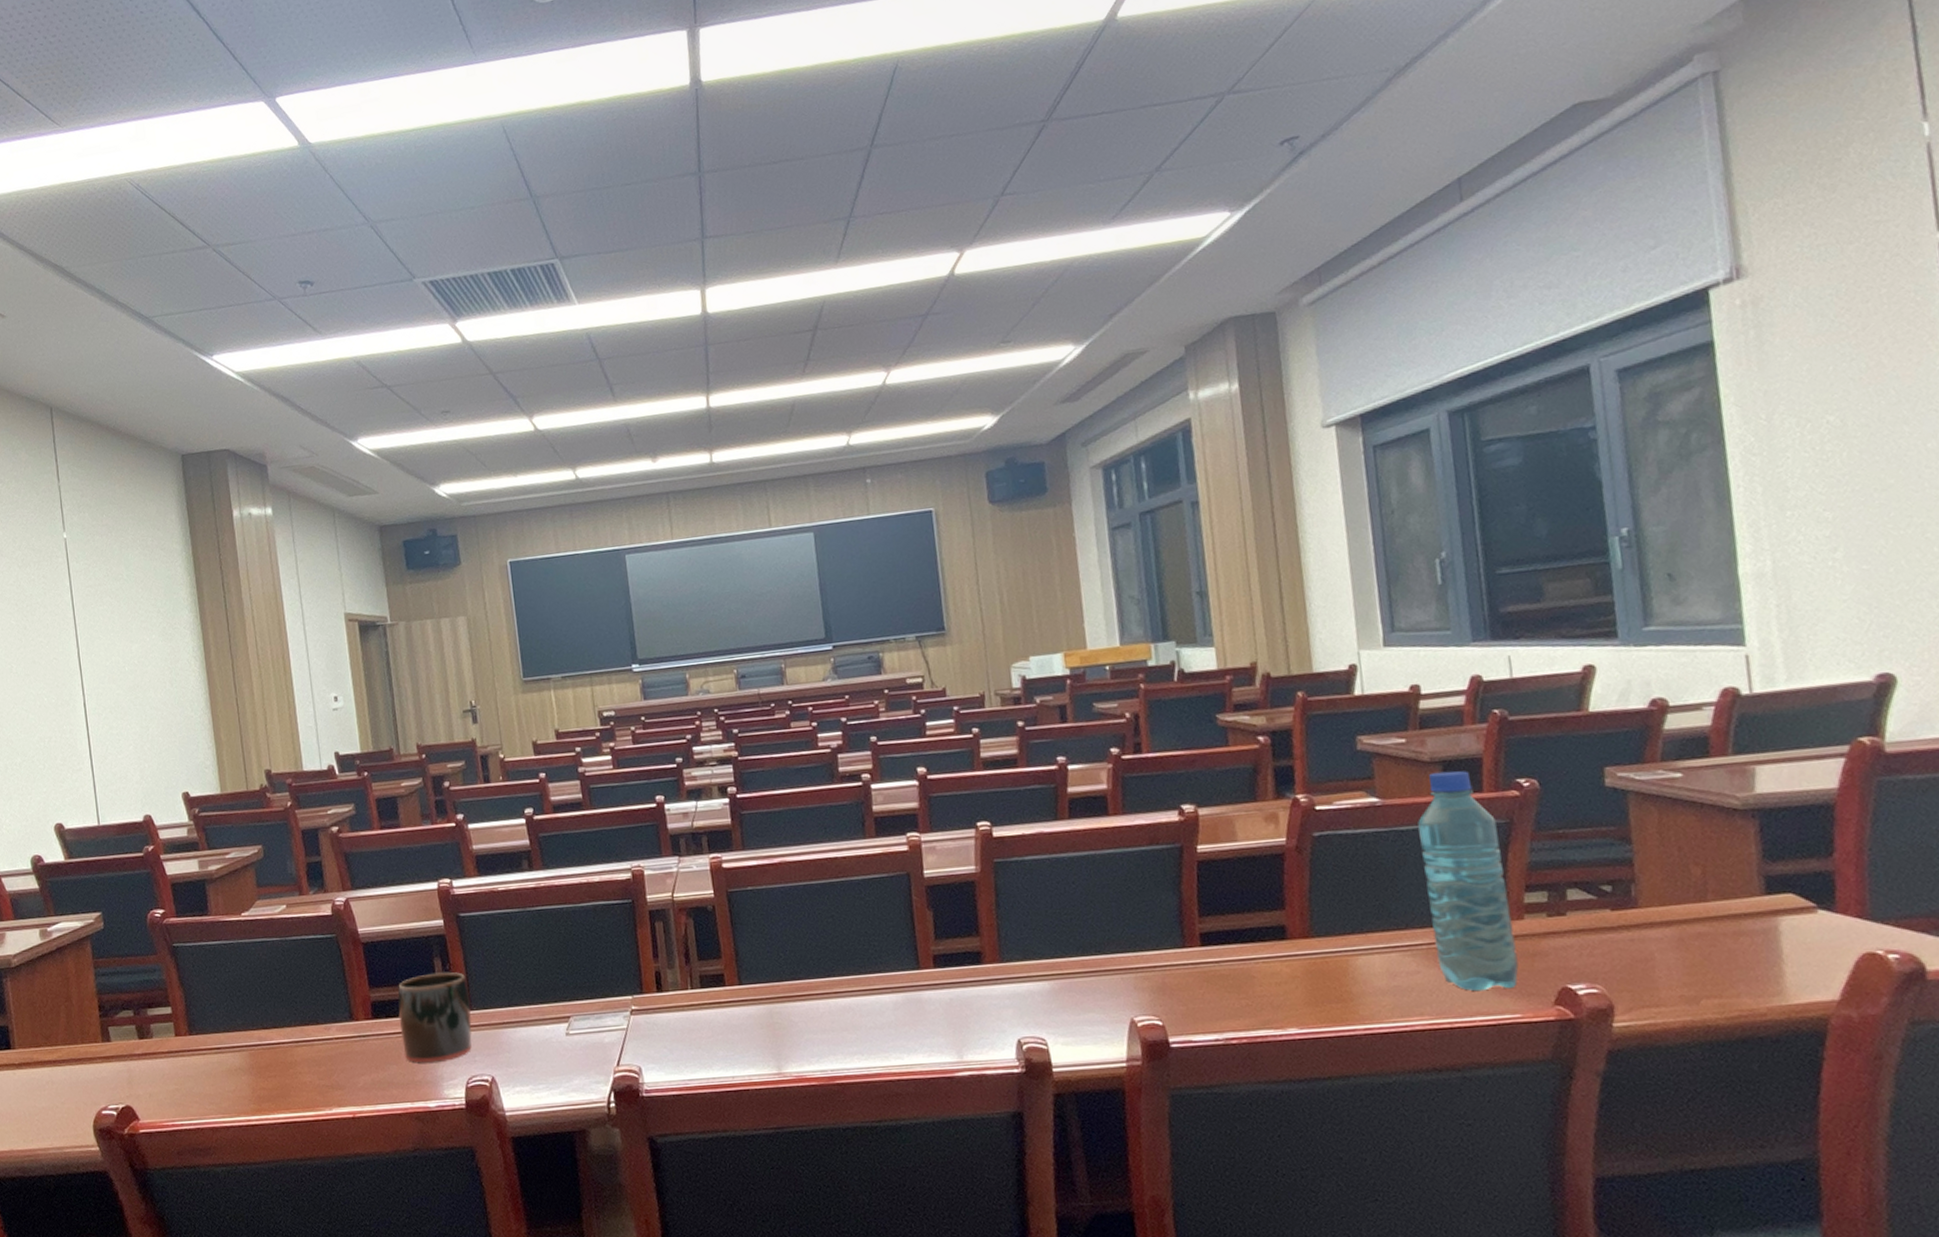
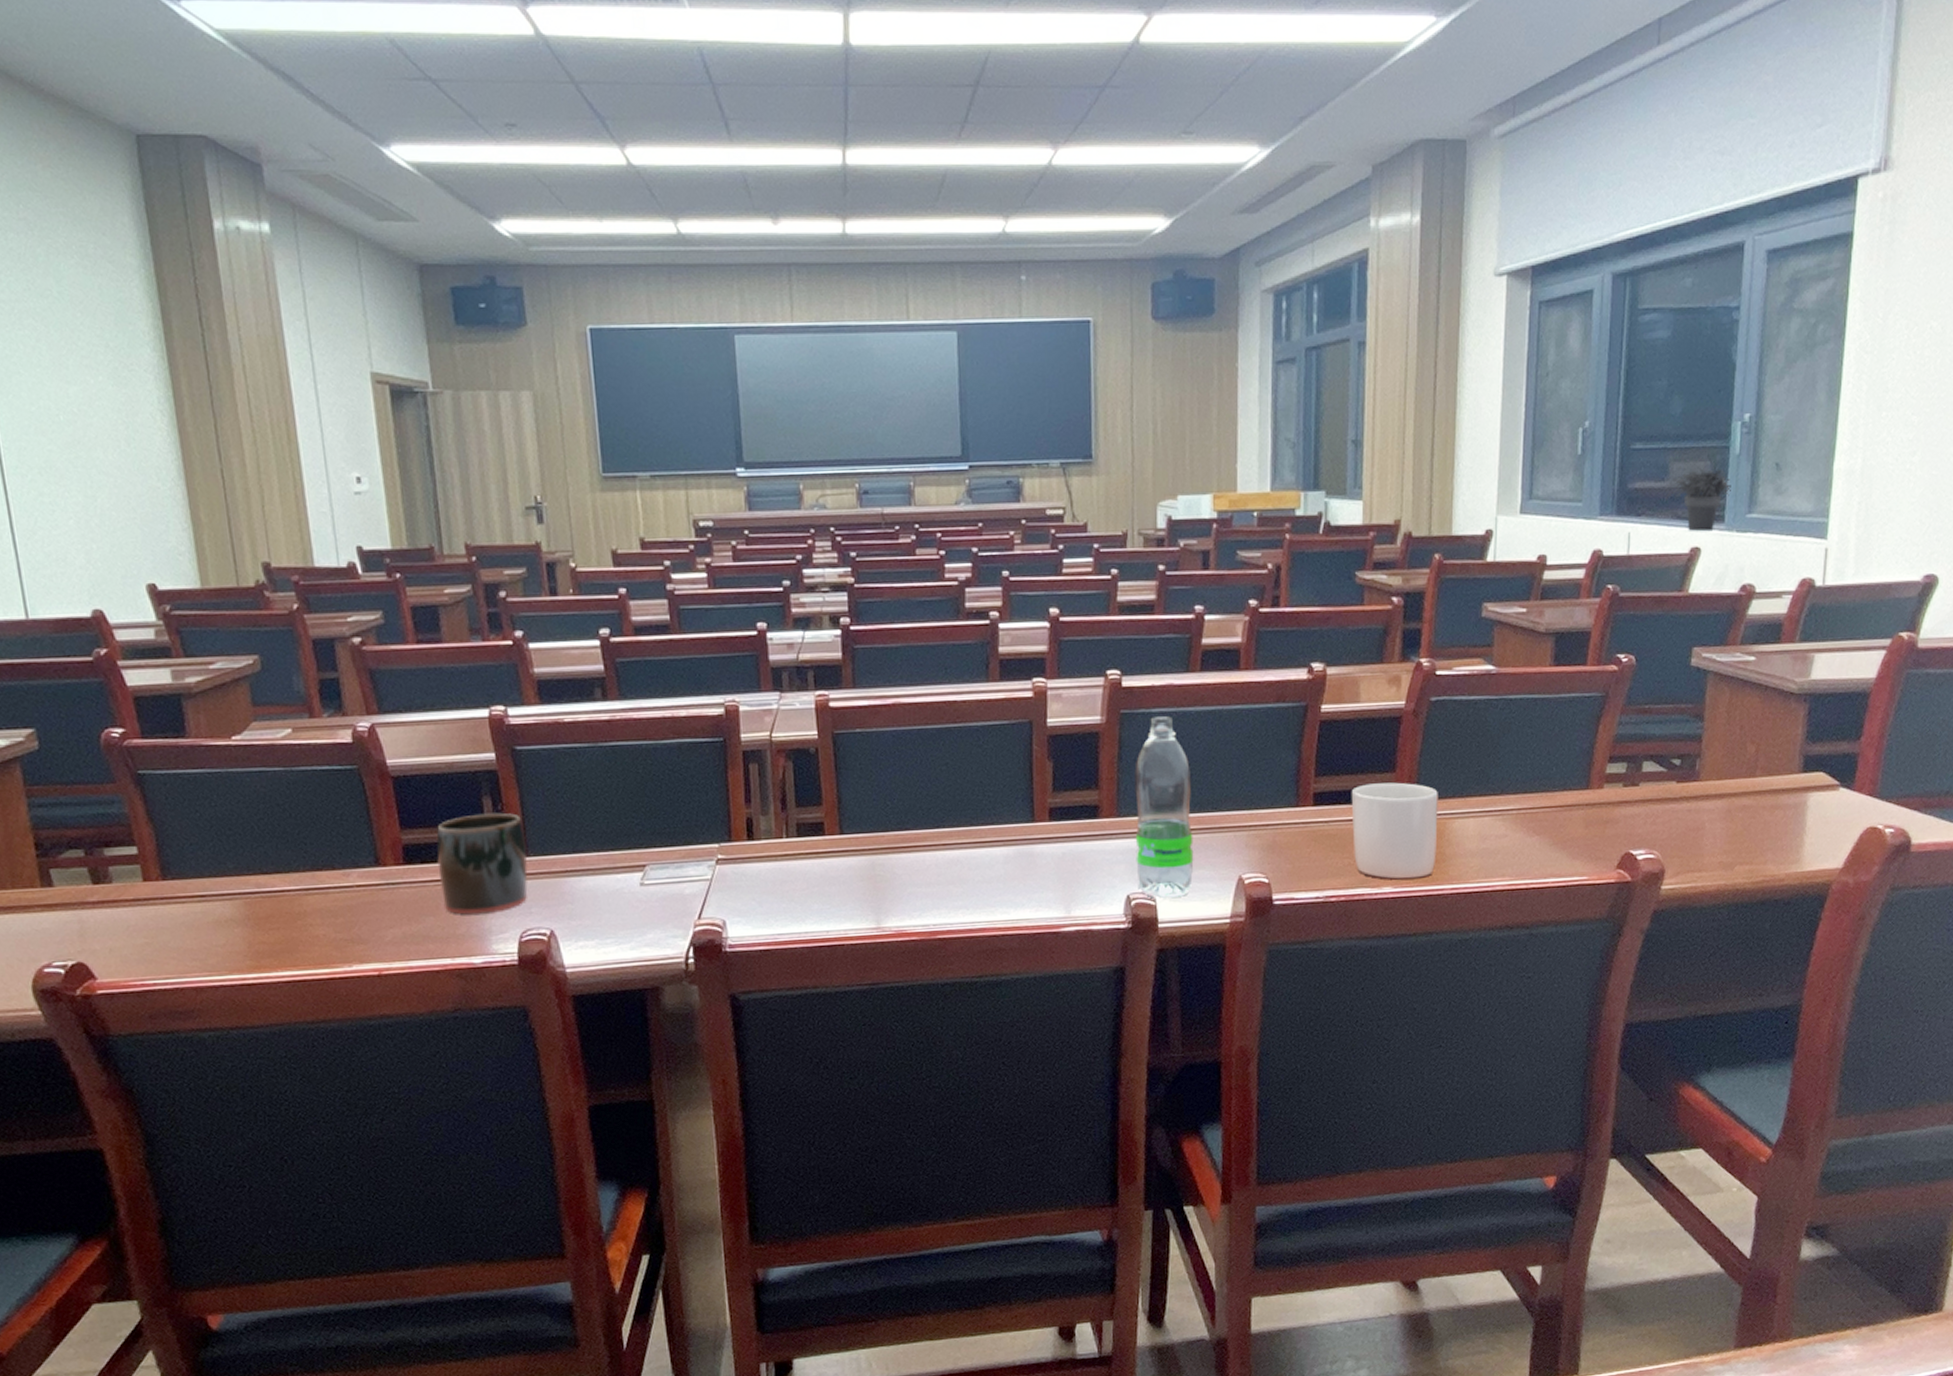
bottle: none [1012,863,1084,1043] -> present [1134,716,1194,899]
mug: none [1239,920,1343,1022] -> present [1351,782,1438,881]
water bottle: present [1416,771,1519,992] -> none [1524,643,1595,855]
potted plant: none [1543,586,1620,650] -> present [1666,469,1731,532]

